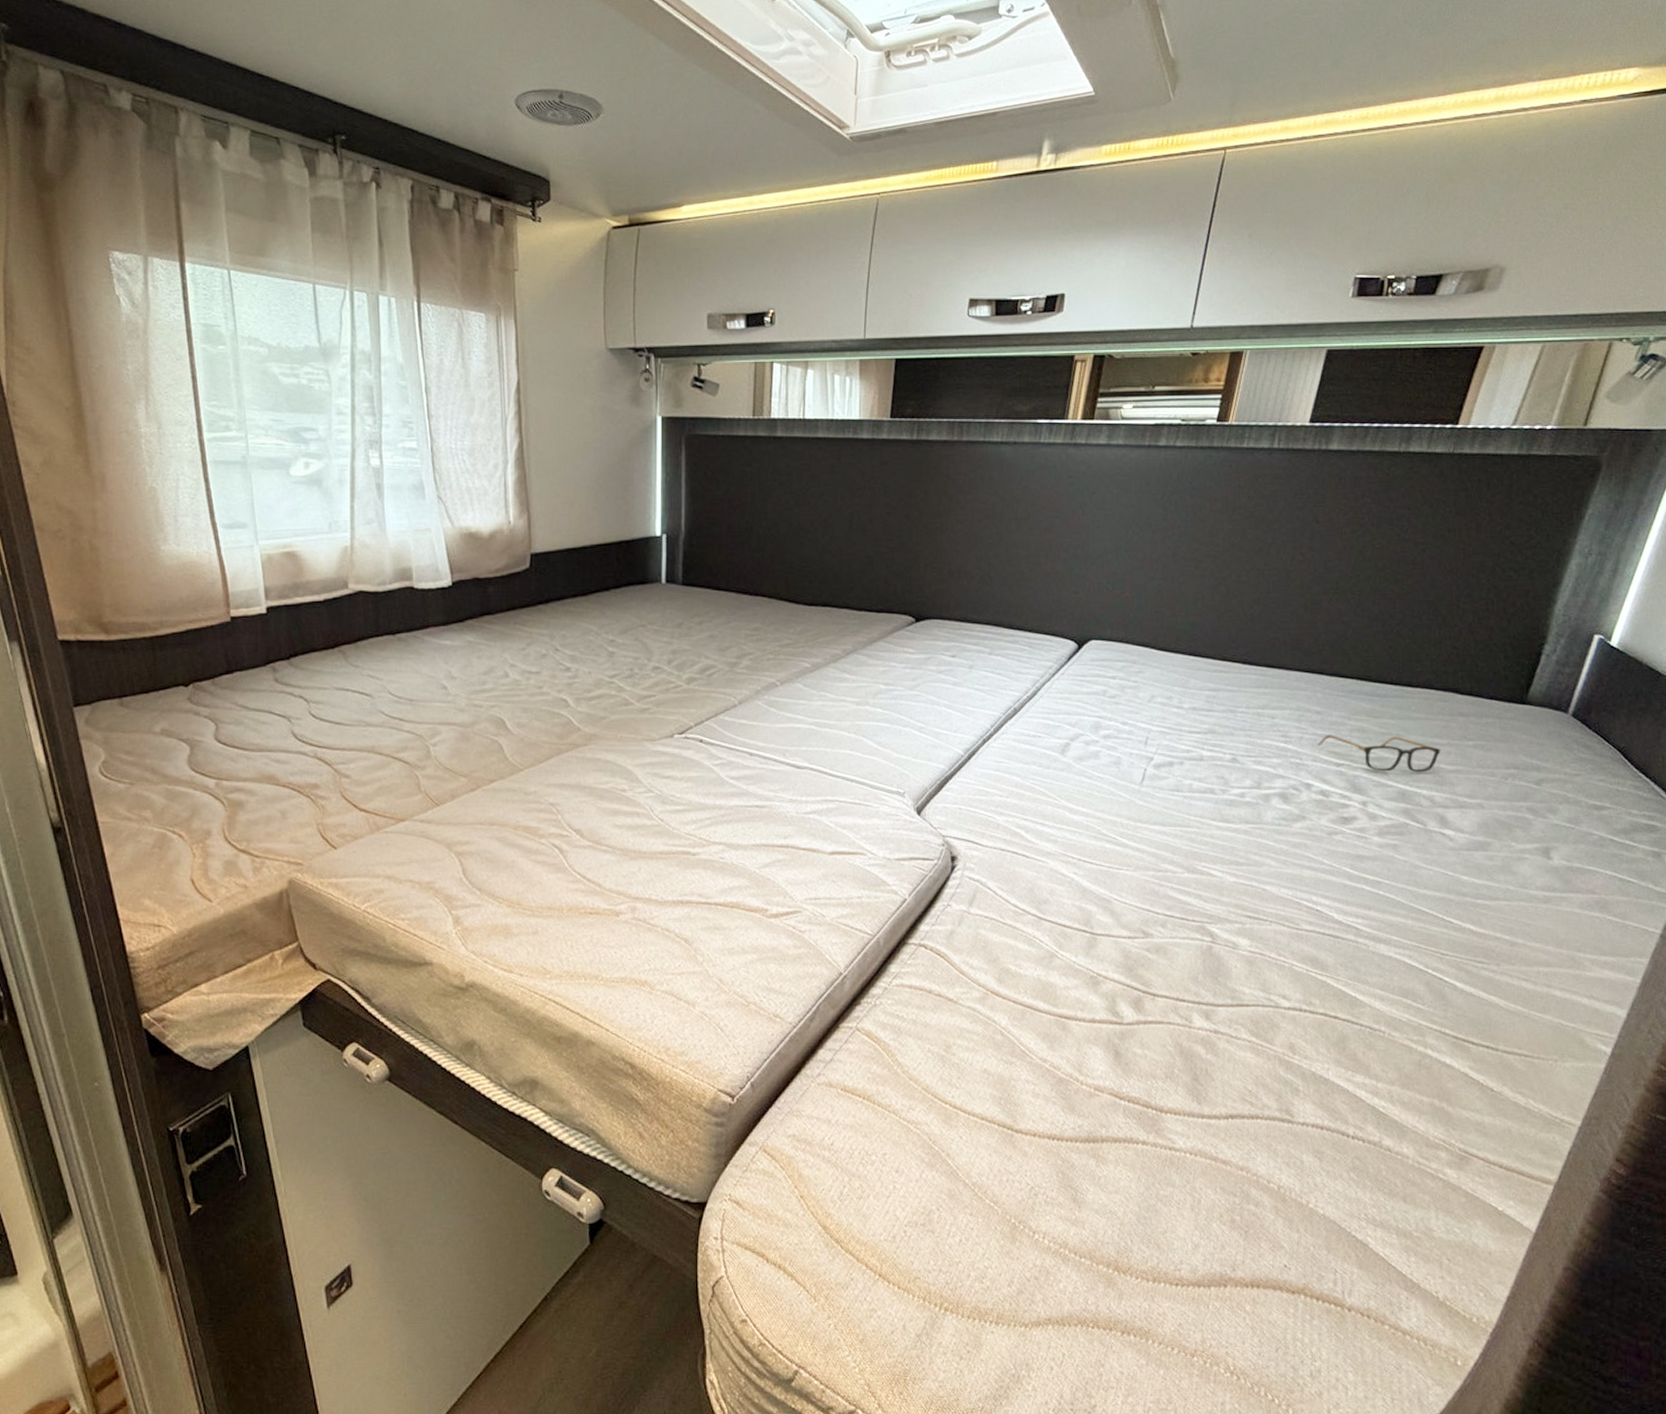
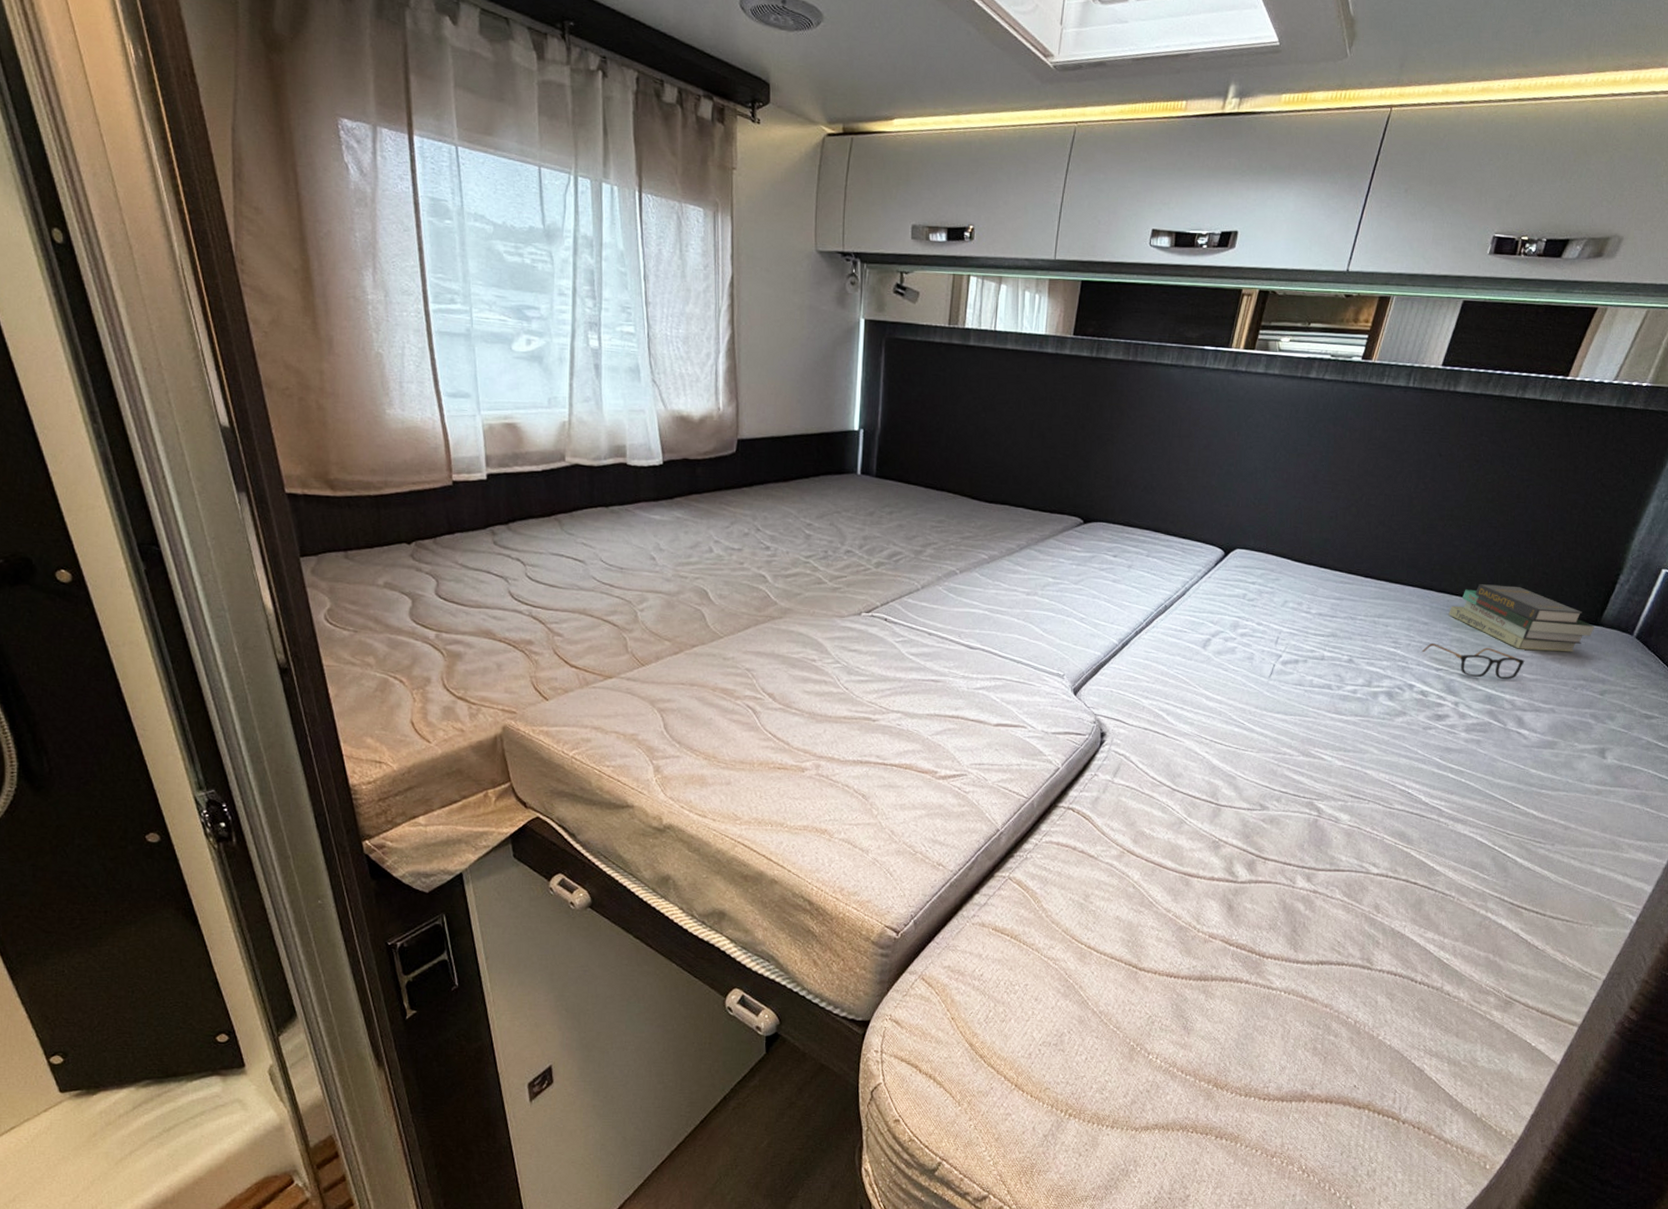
books: none [1344,664,1520,736] -> present [1448,584,1594,652]

